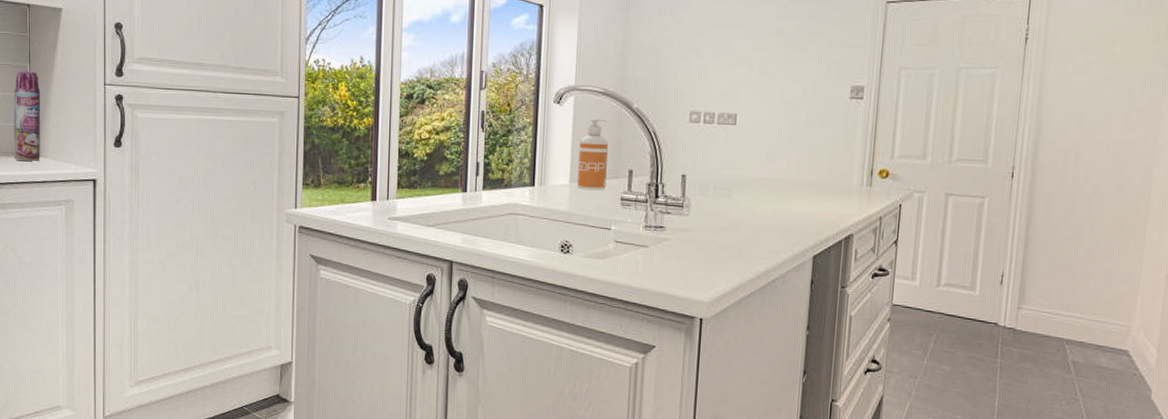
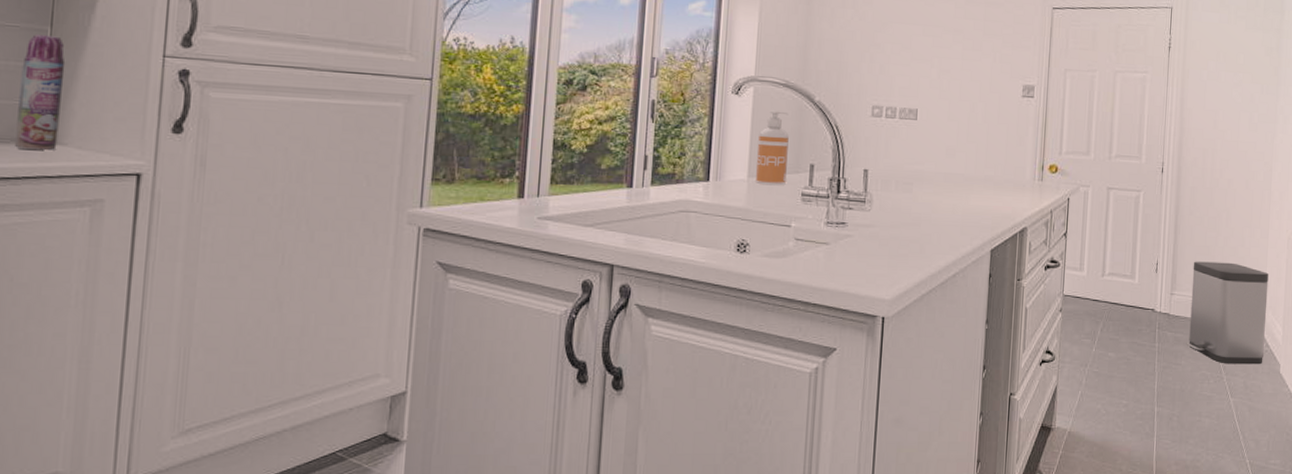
pedal bin: none [1034,274,1142,389] -> present [1186,261,1269,365]

